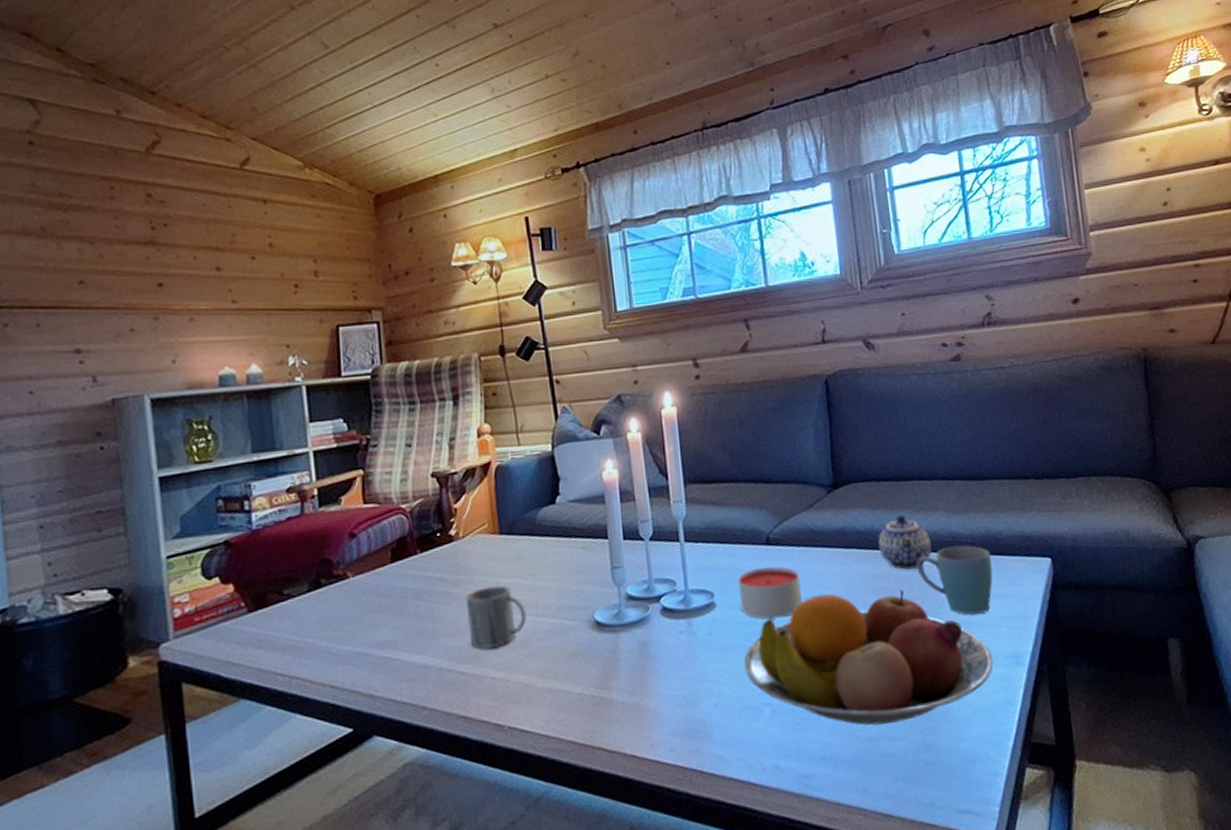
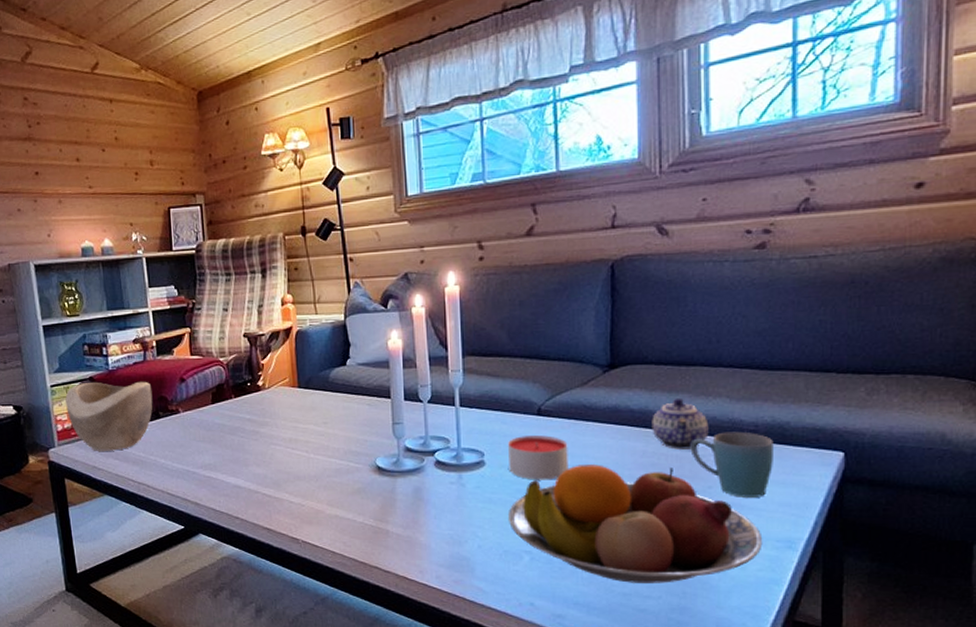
decorative bowl: none [188,540,312,640] -> present [65,381,153,451]
mug: present [466,585,527,650] -> none [270,429,319,478]

